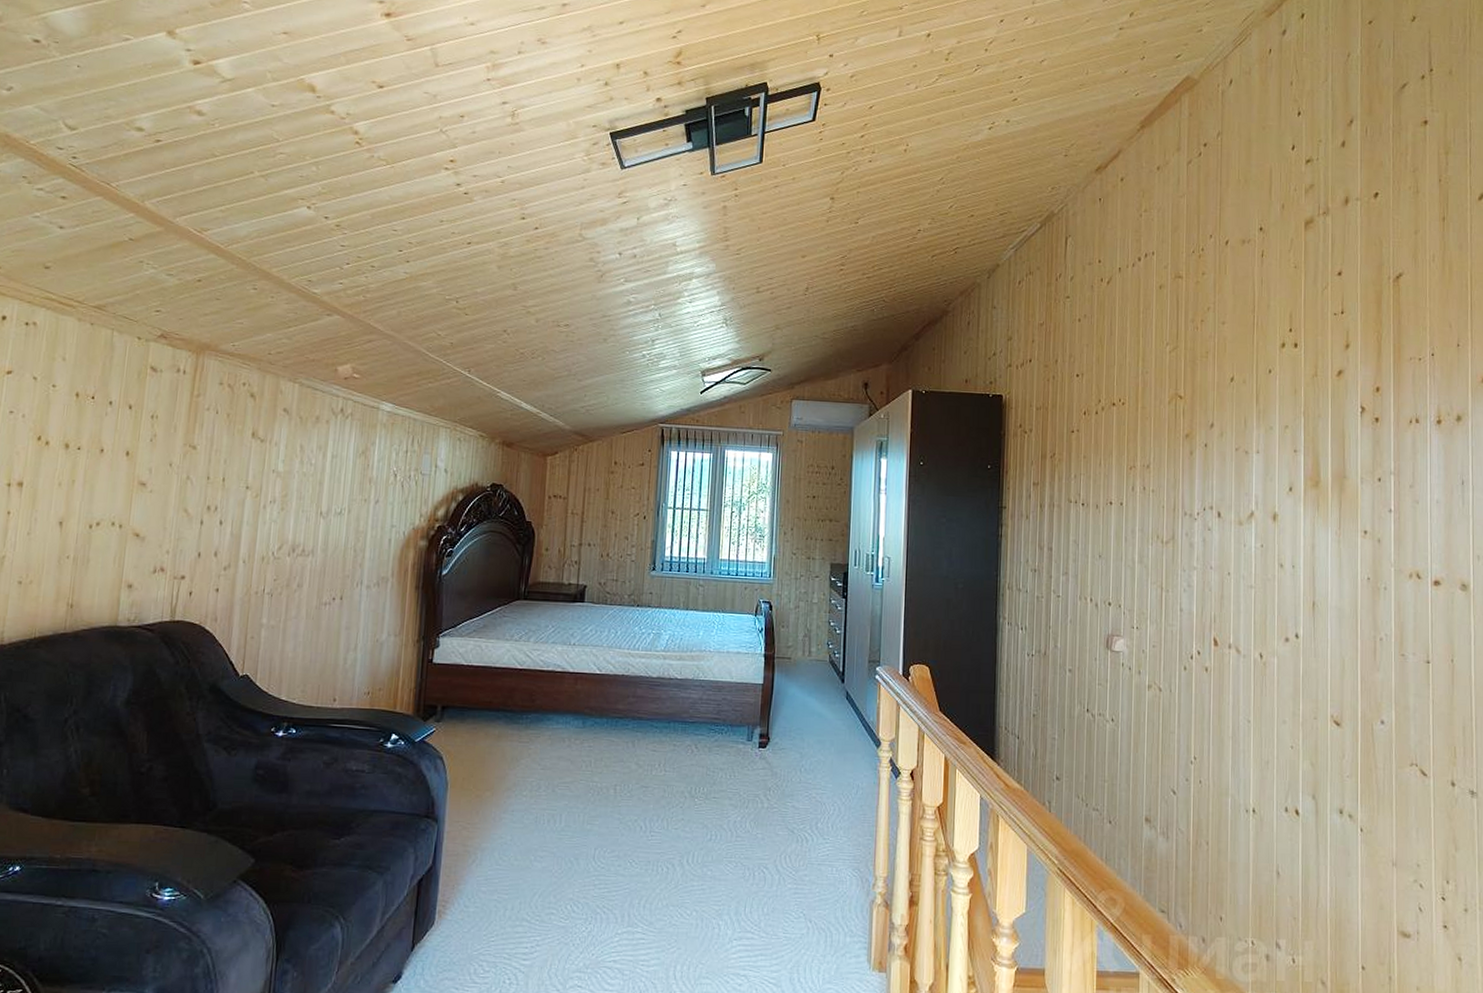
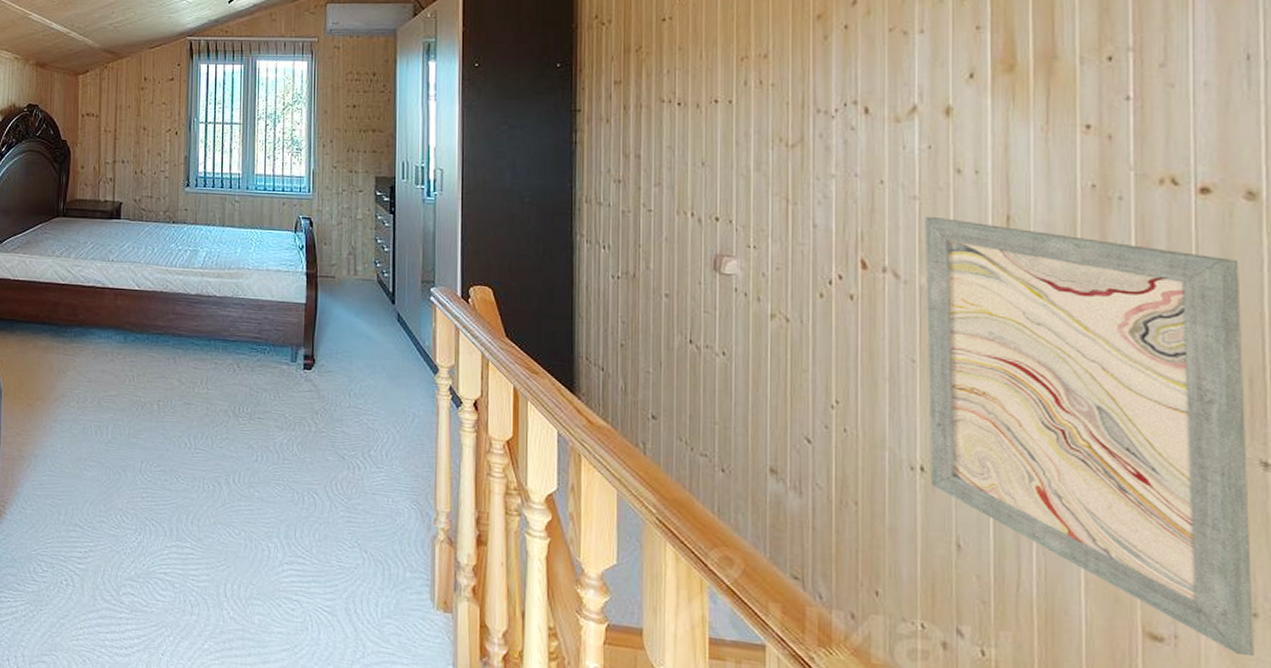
wall art: none [1258,603,1465,943] -> present [925,217,1254,657]

